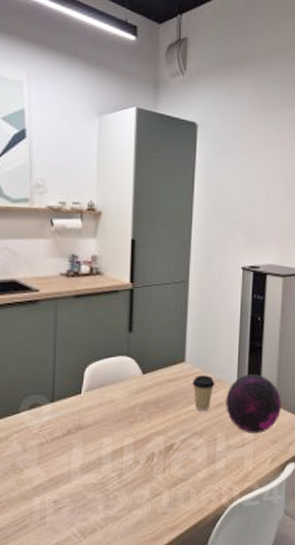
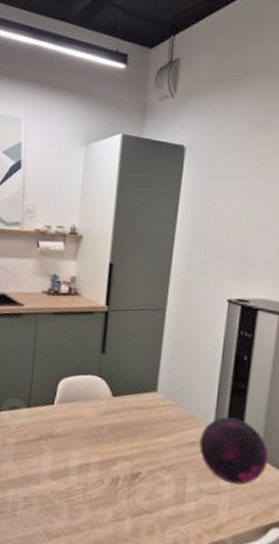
coffee cup: present [192,375,215,412] -> none [163,408,189,447]

